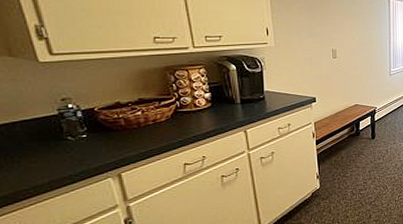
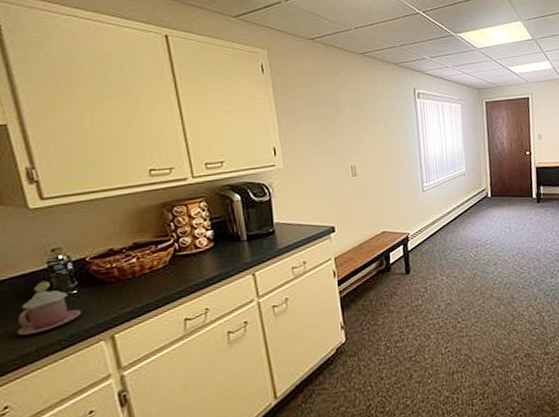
mug: none [30,125,90,170] -> present [17,280,81,336]

